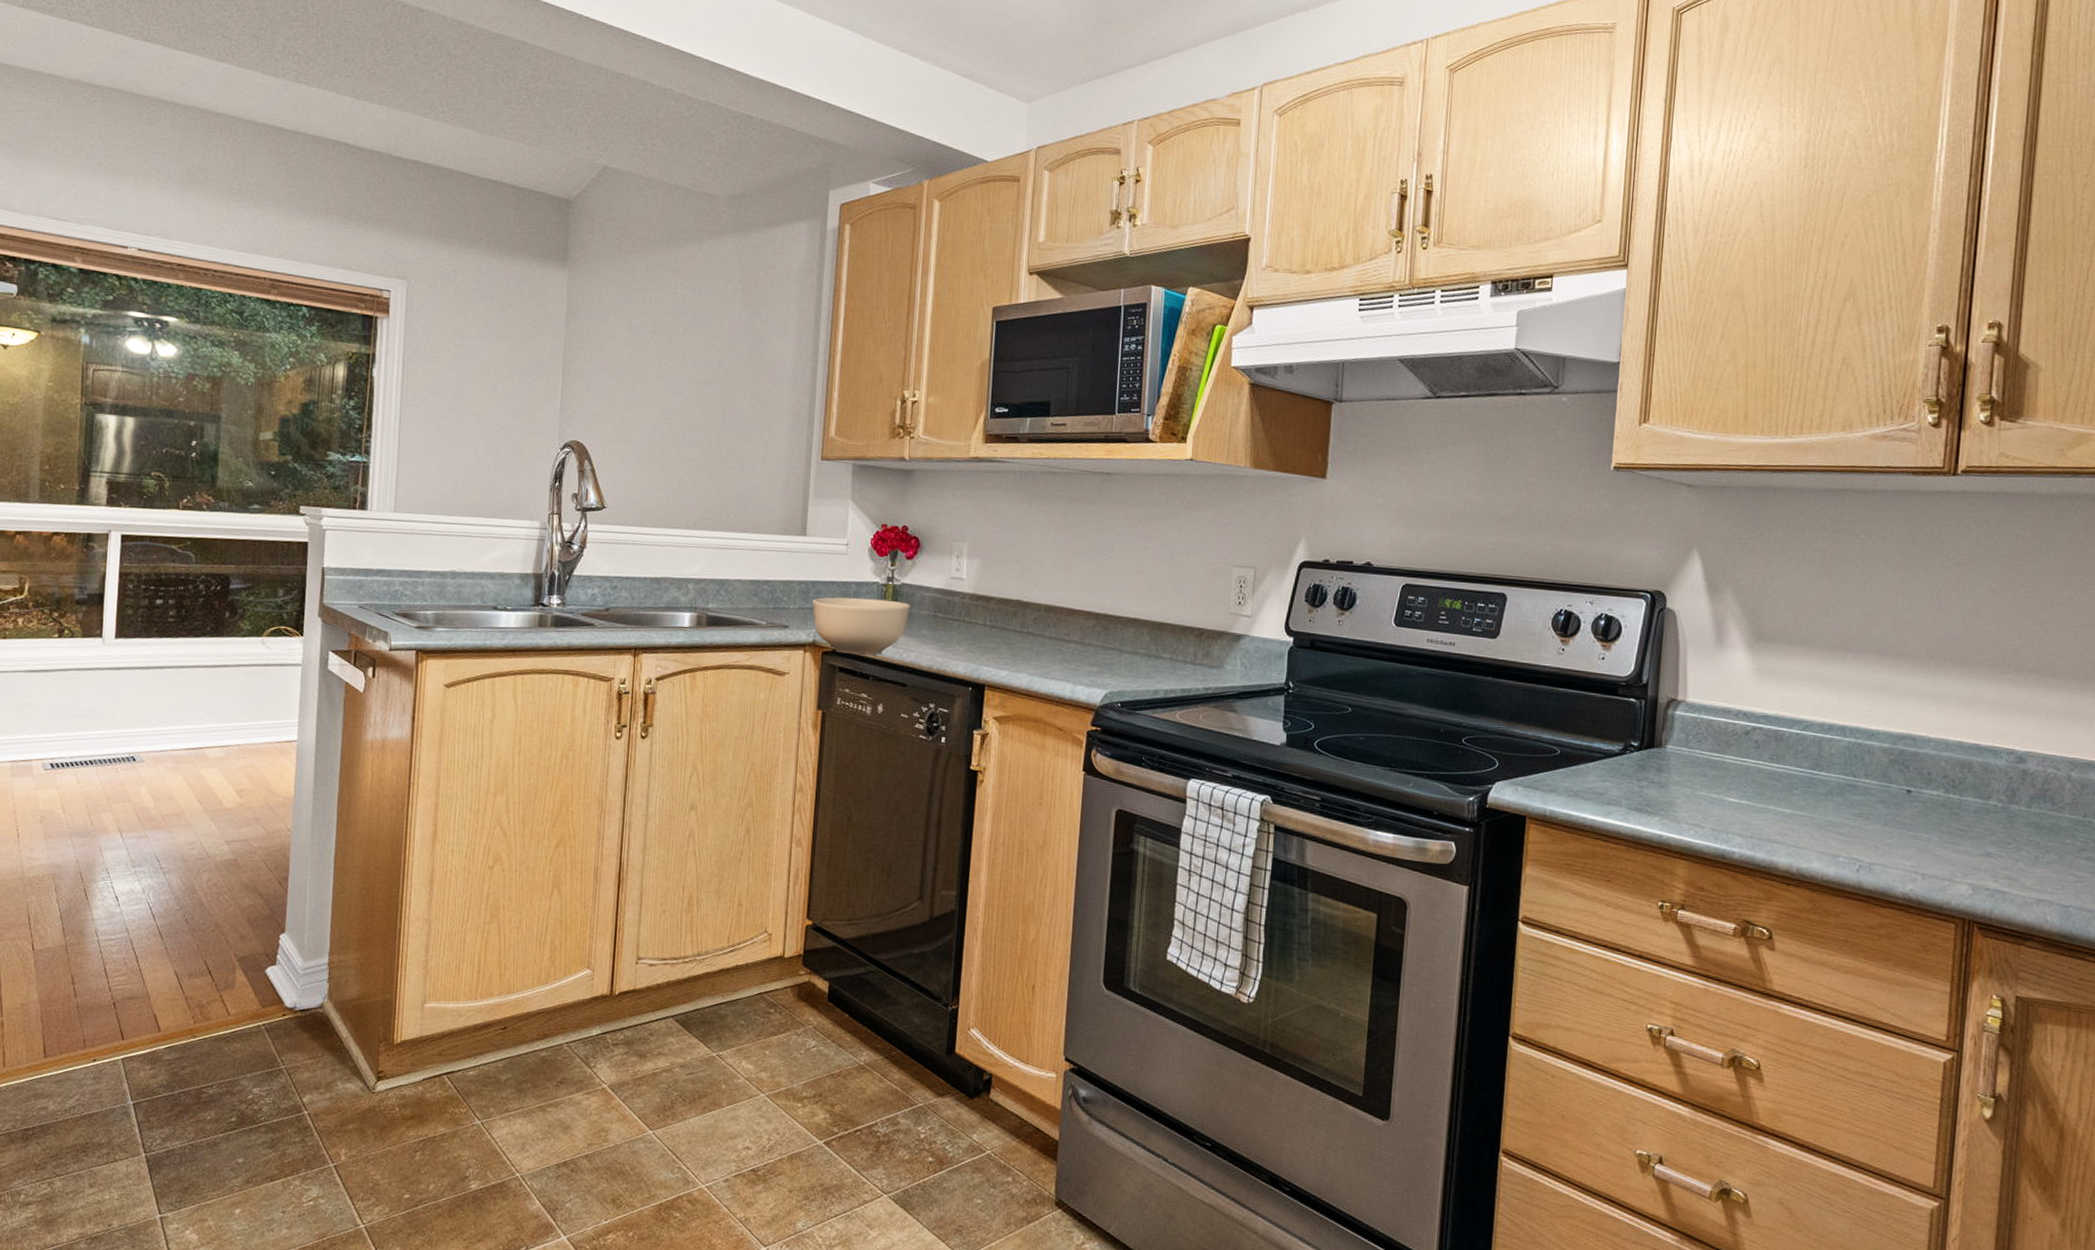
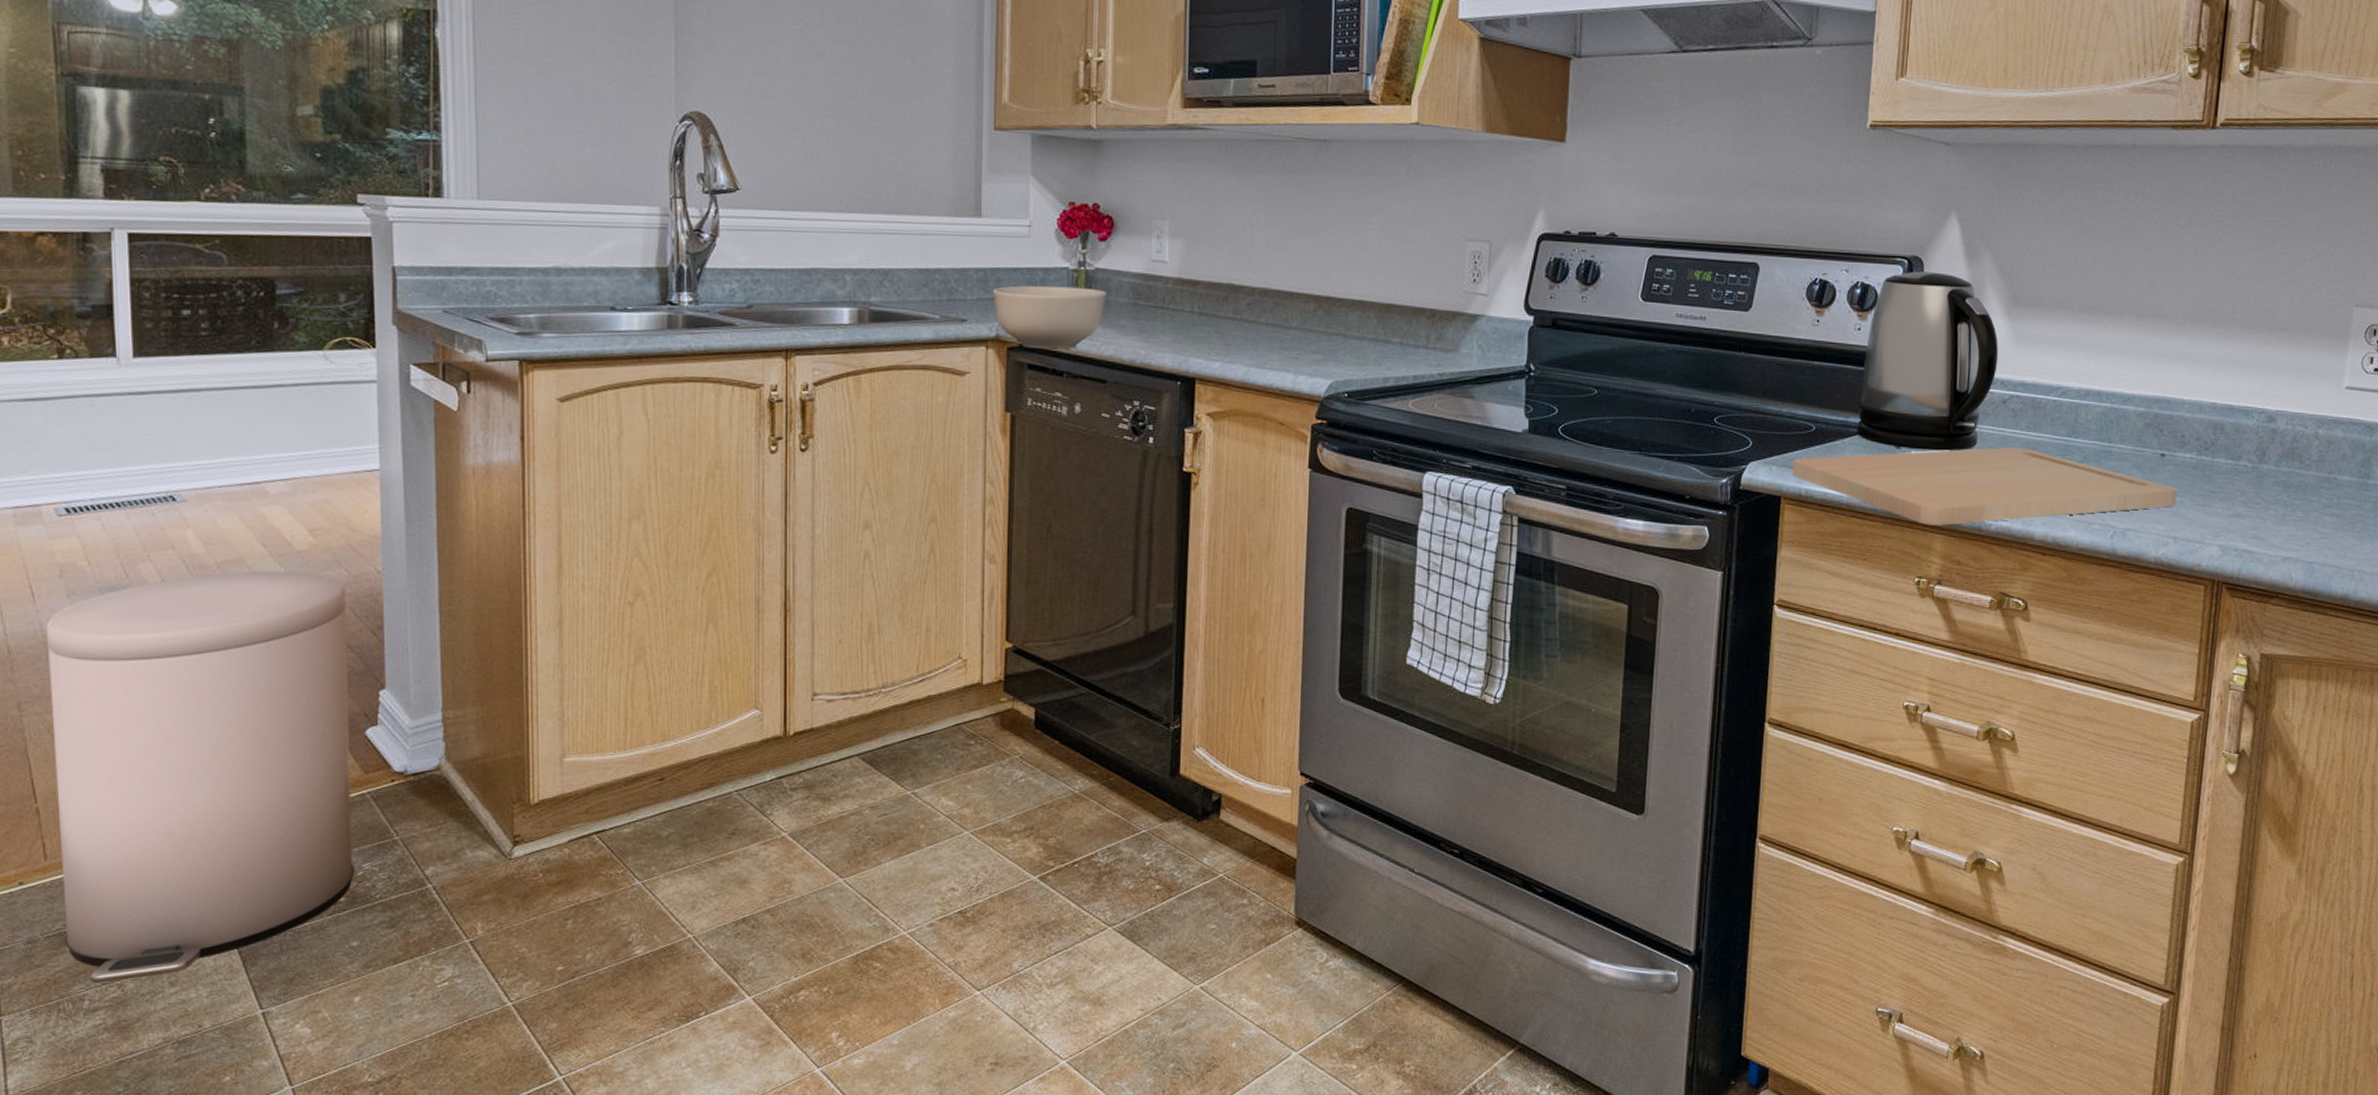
pedal bin: none [11,824,261,1180] -> present [46,570,355,983]
cutting board: none [1537,777,1924,852] -> present [1792,447,2177,526]
kettle: none [1600,605,1741,779] -> present [1856,271,1999,451]

